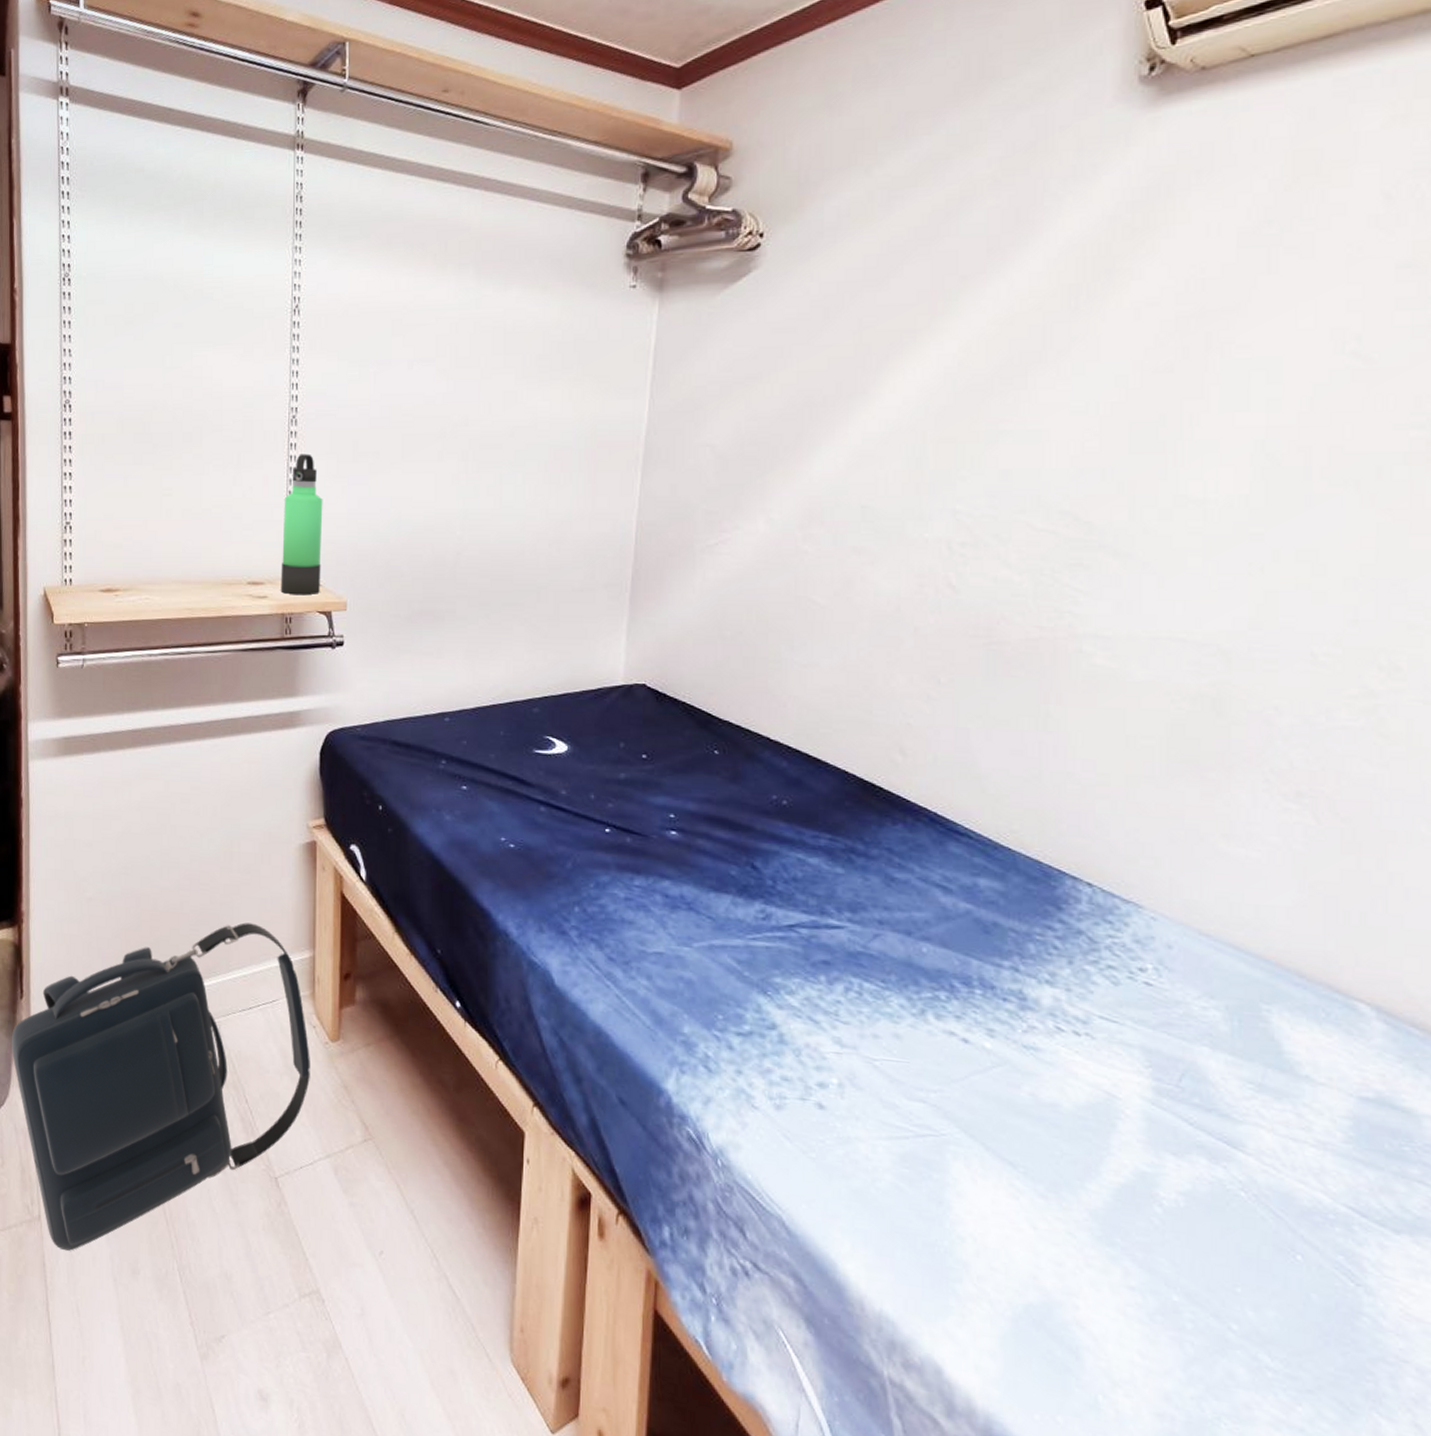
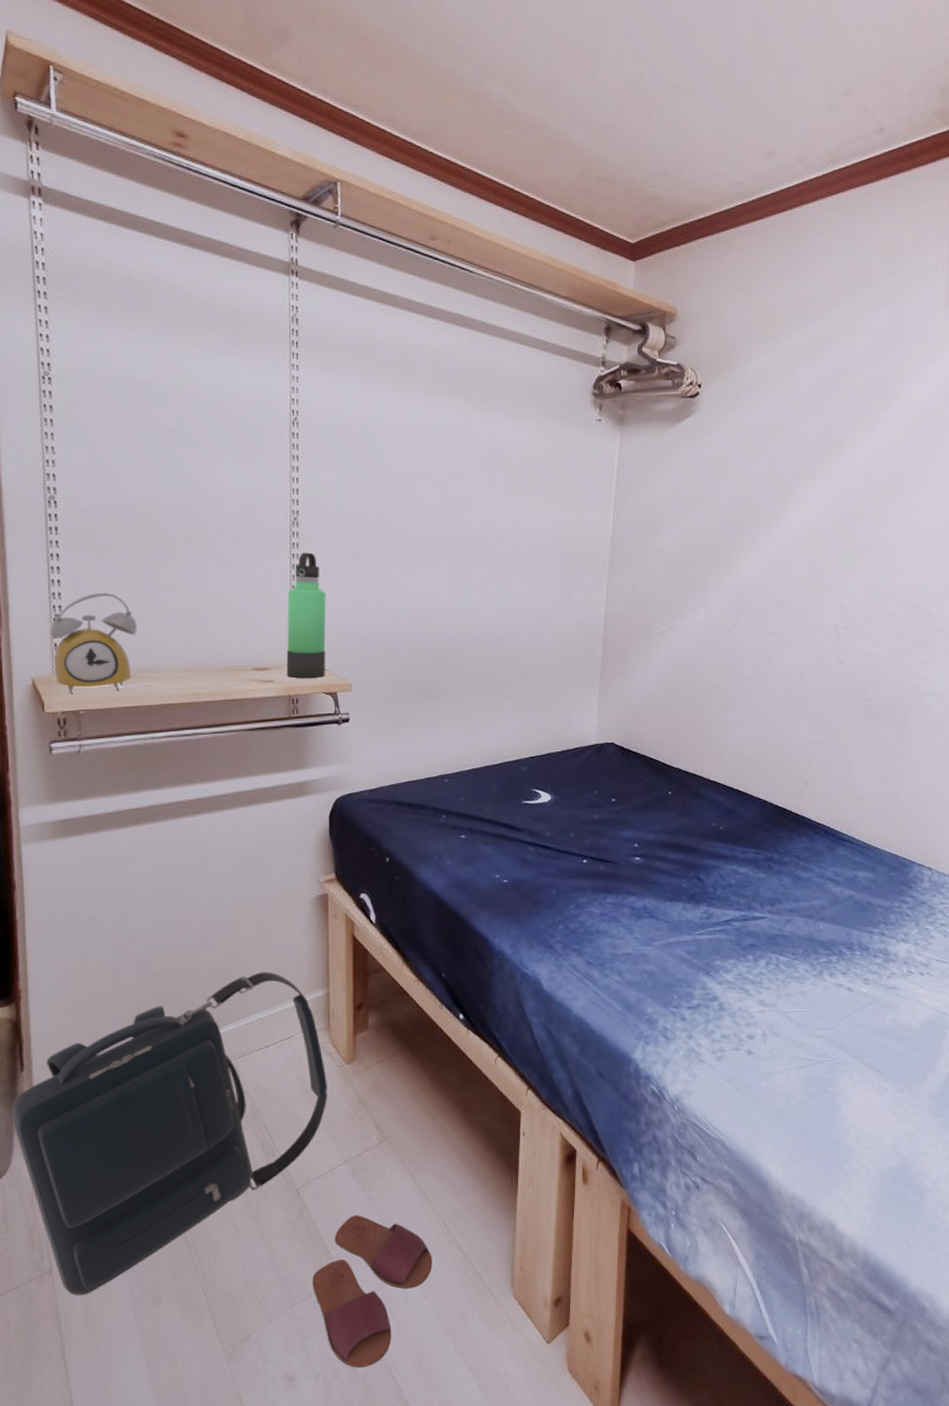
alarm clock: none [61,499,139,606] -> present [50,592,137,694]
slippers: none [289,1221,419,1406] -> present [312,1215,433,1368]

